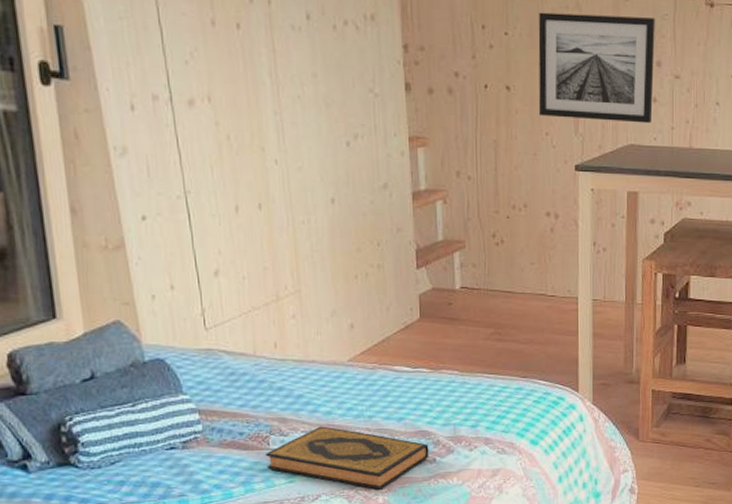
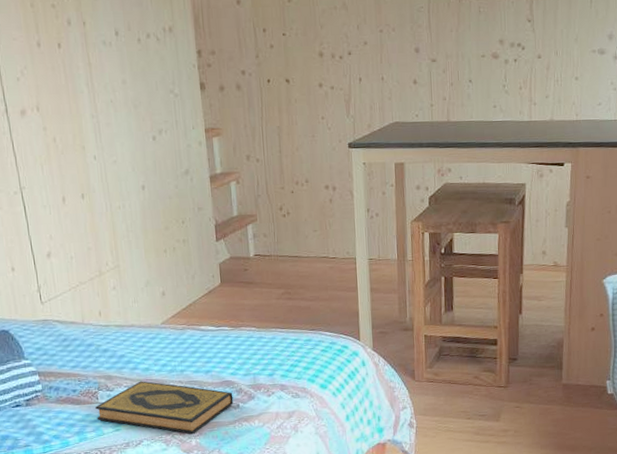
wall art: present [538,12,655,124] -> none [311,11,414,103]

